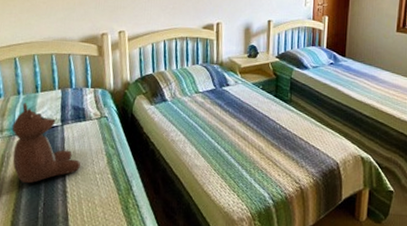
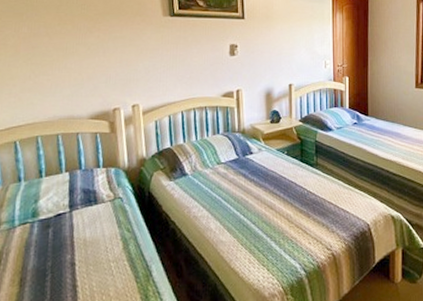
teddy bear: present [12,103,80,184] -> none [11,190,92,282]

